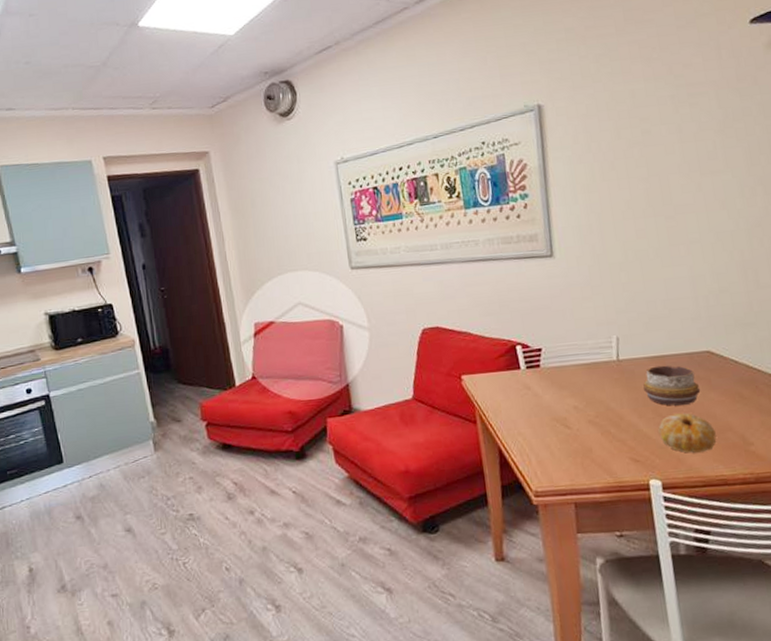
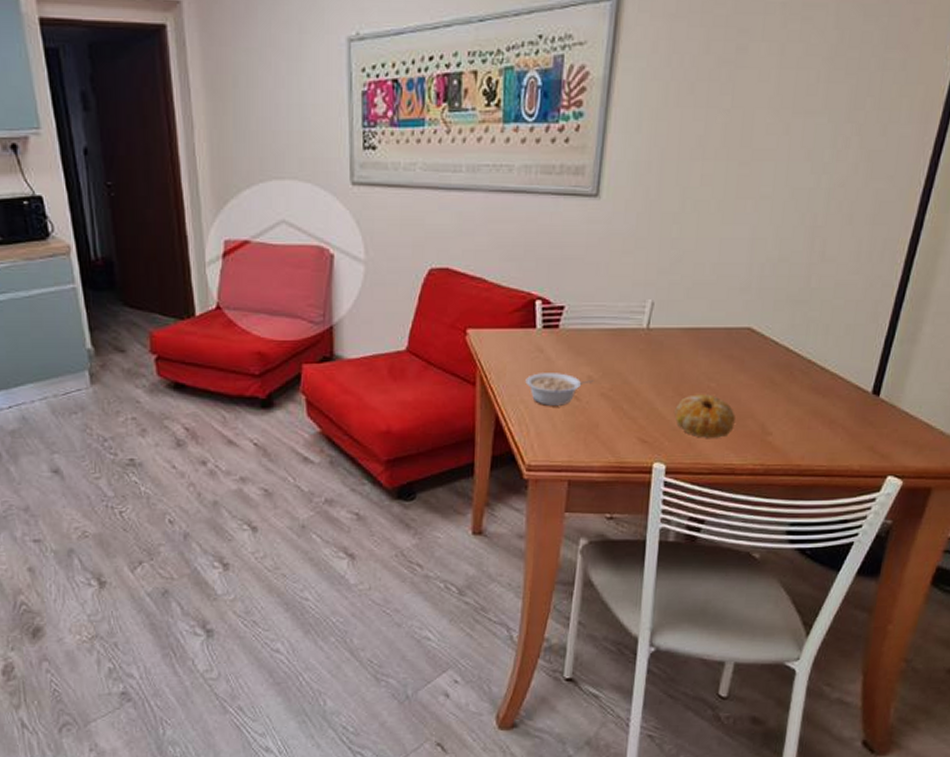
legume: none [519,406,580,436] -> present [525,373,594,406]
decorative bowl: present [643,365,701,406] -> none [668,339,731,385]

